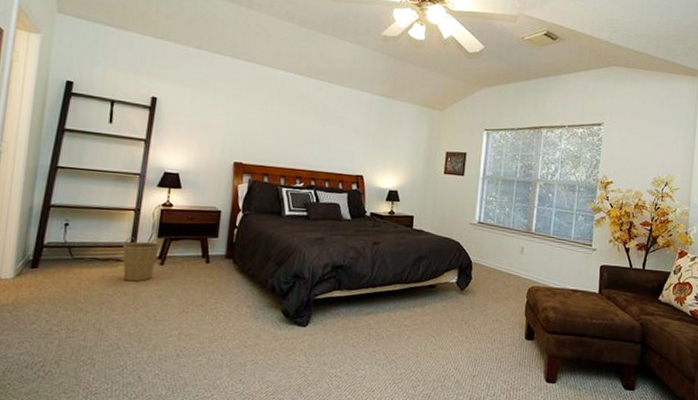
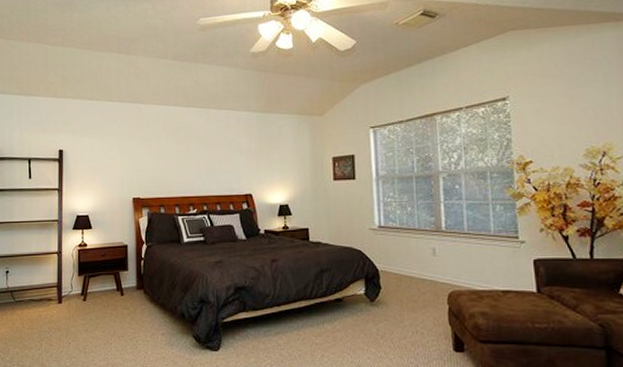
basket: present [122,237,160,282] -> none [52,277,81,318]

